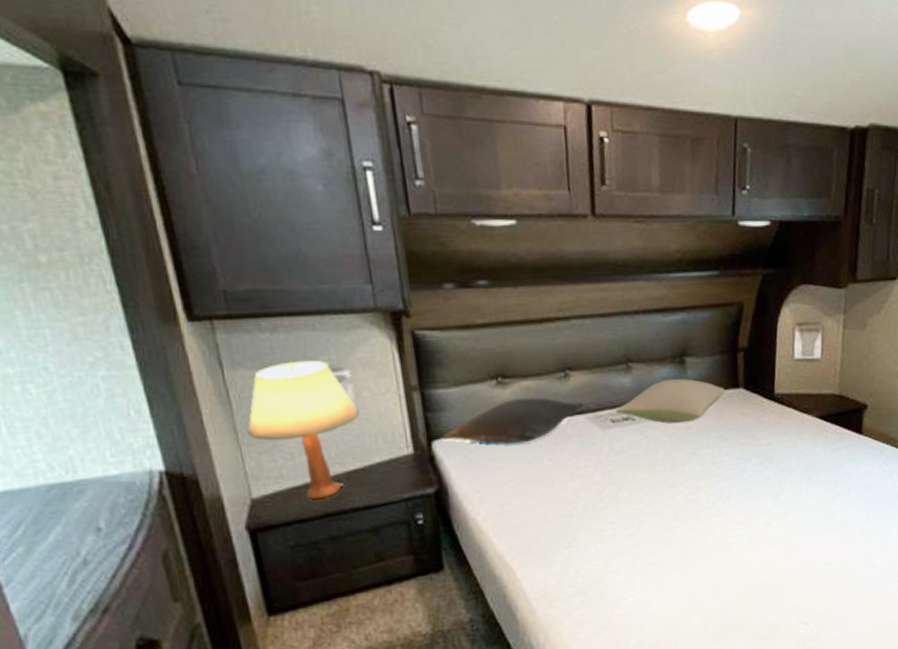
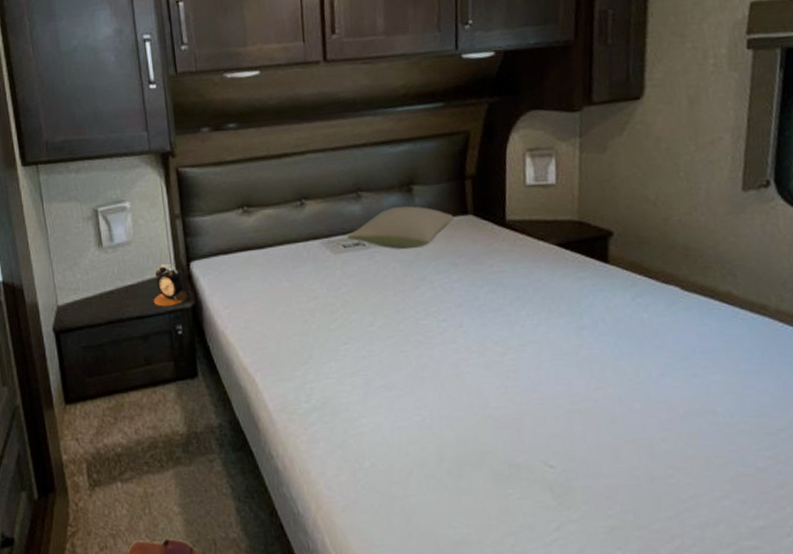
table lamp: present [246,360,360,500] -> none [56,194,136,309]
alarm clock: none [384,445,430,495] -> present [153,264,188,307]
pillow: present [443,397,584,445] -> none [199,223,318,266]

